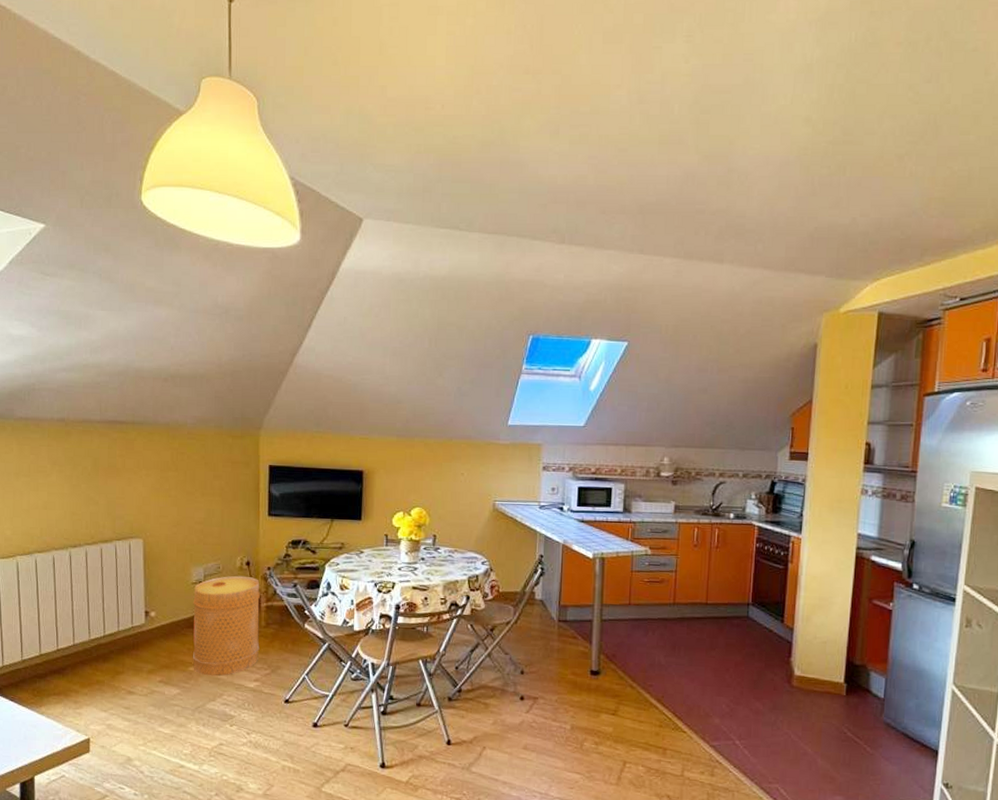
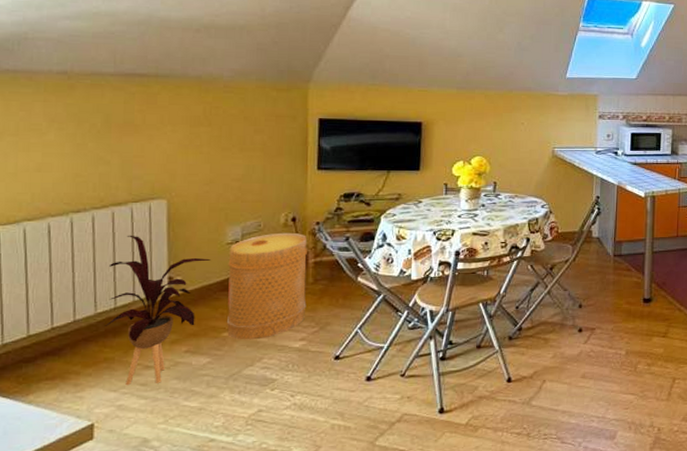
house plant: none [97,570,179,708] -> present [105,235,211,386]

